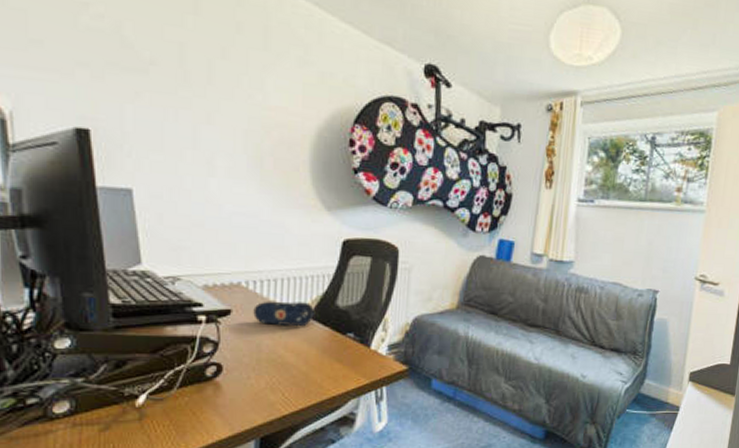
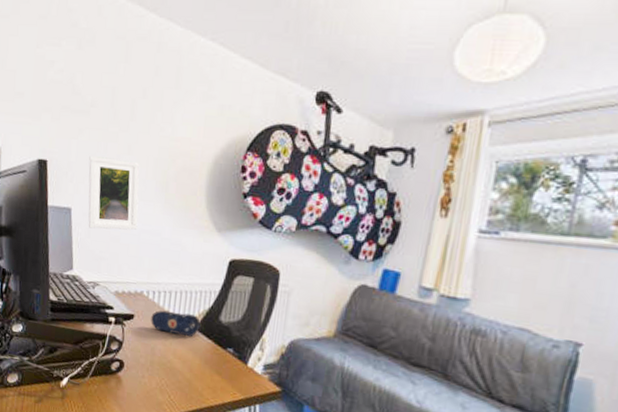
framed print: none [153,125,227,213] -> present [88,156,140,230]

